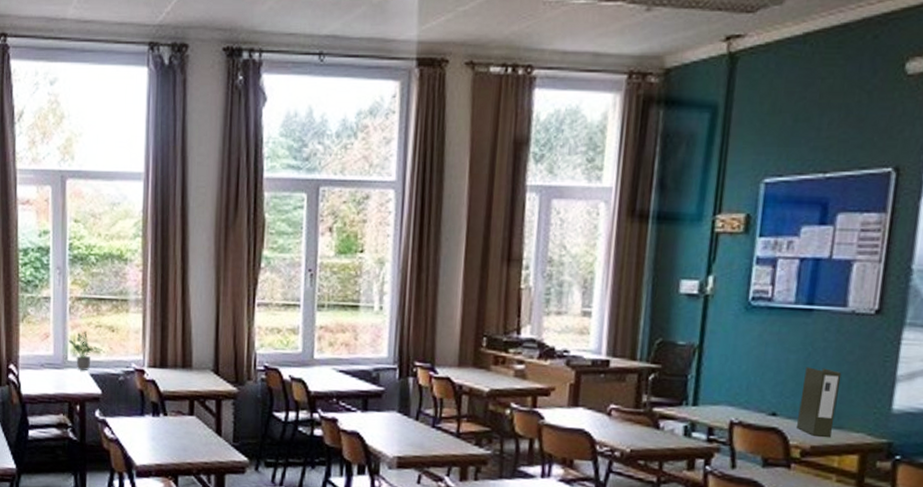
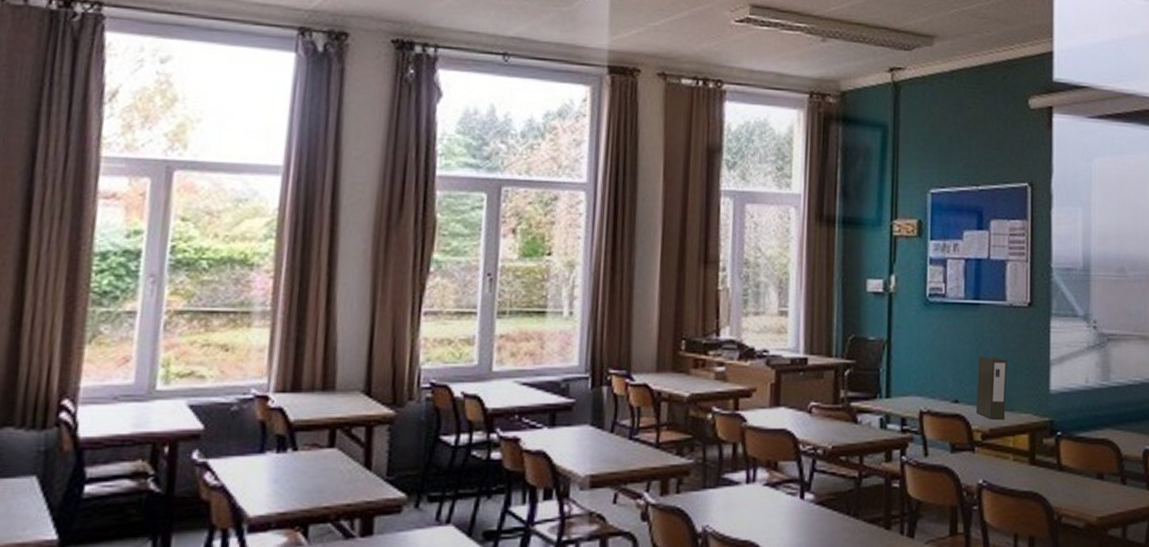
potted plant: present [69,331,103,370] -> none [160,352,210,401]

